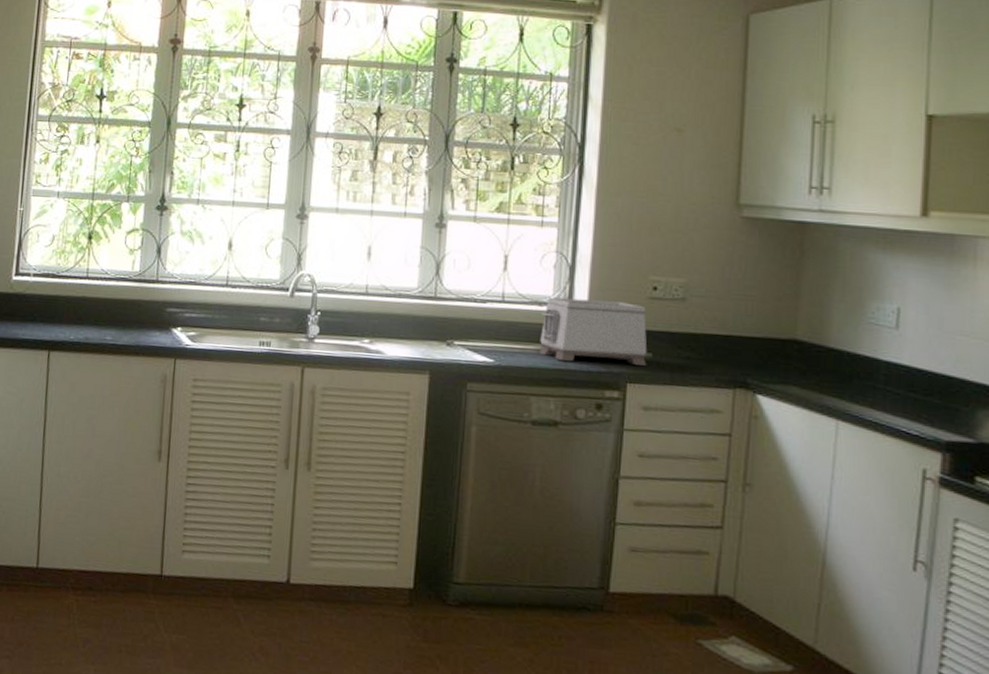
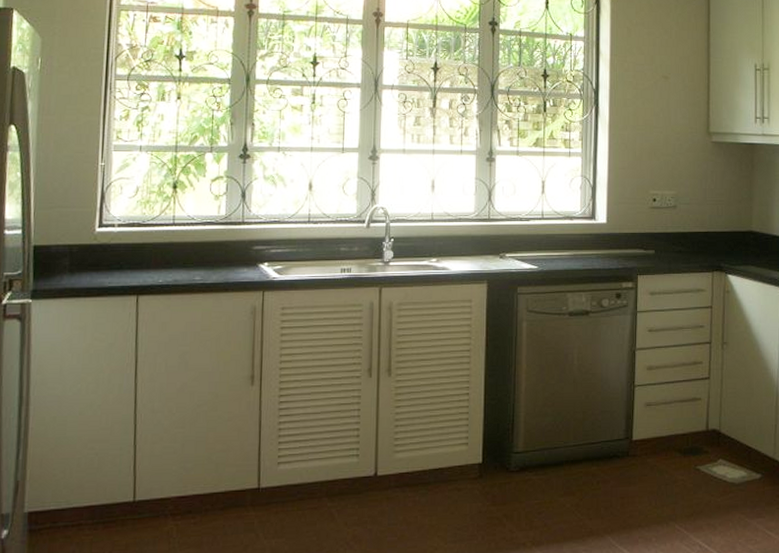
toaster: present [538,297,648,366] -> none [571,212,651,263]

